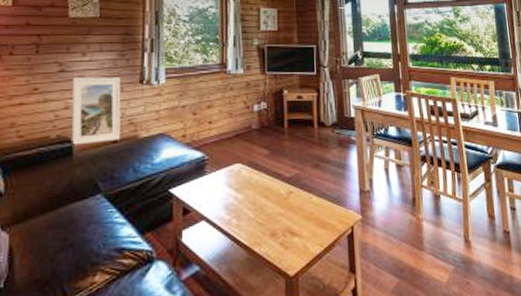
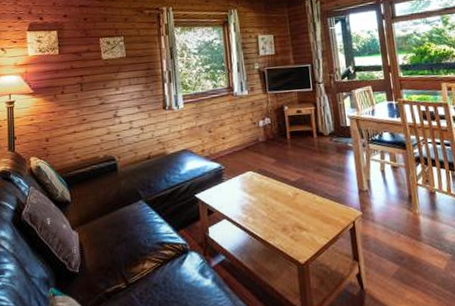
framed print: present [71,77,121,145] -> none [110,105,153,162]

